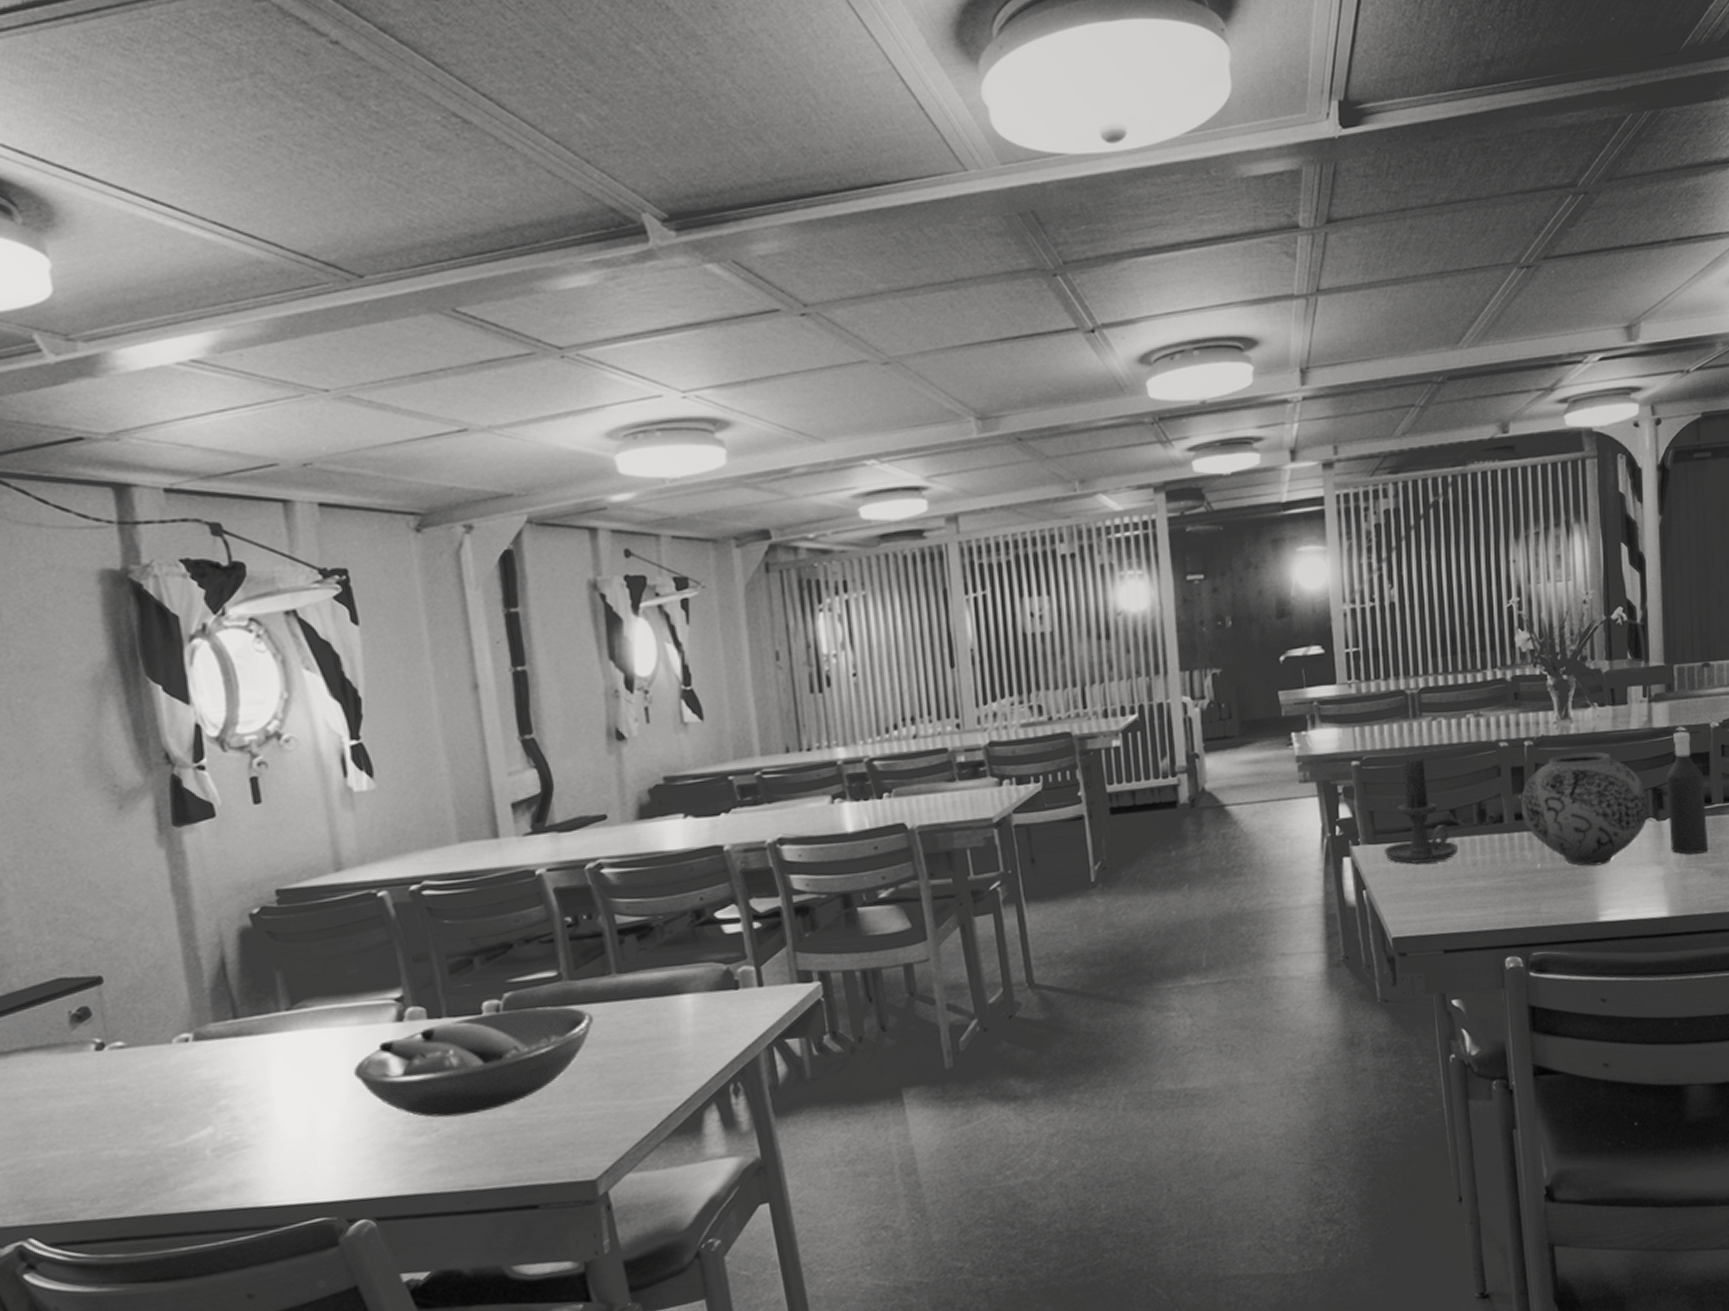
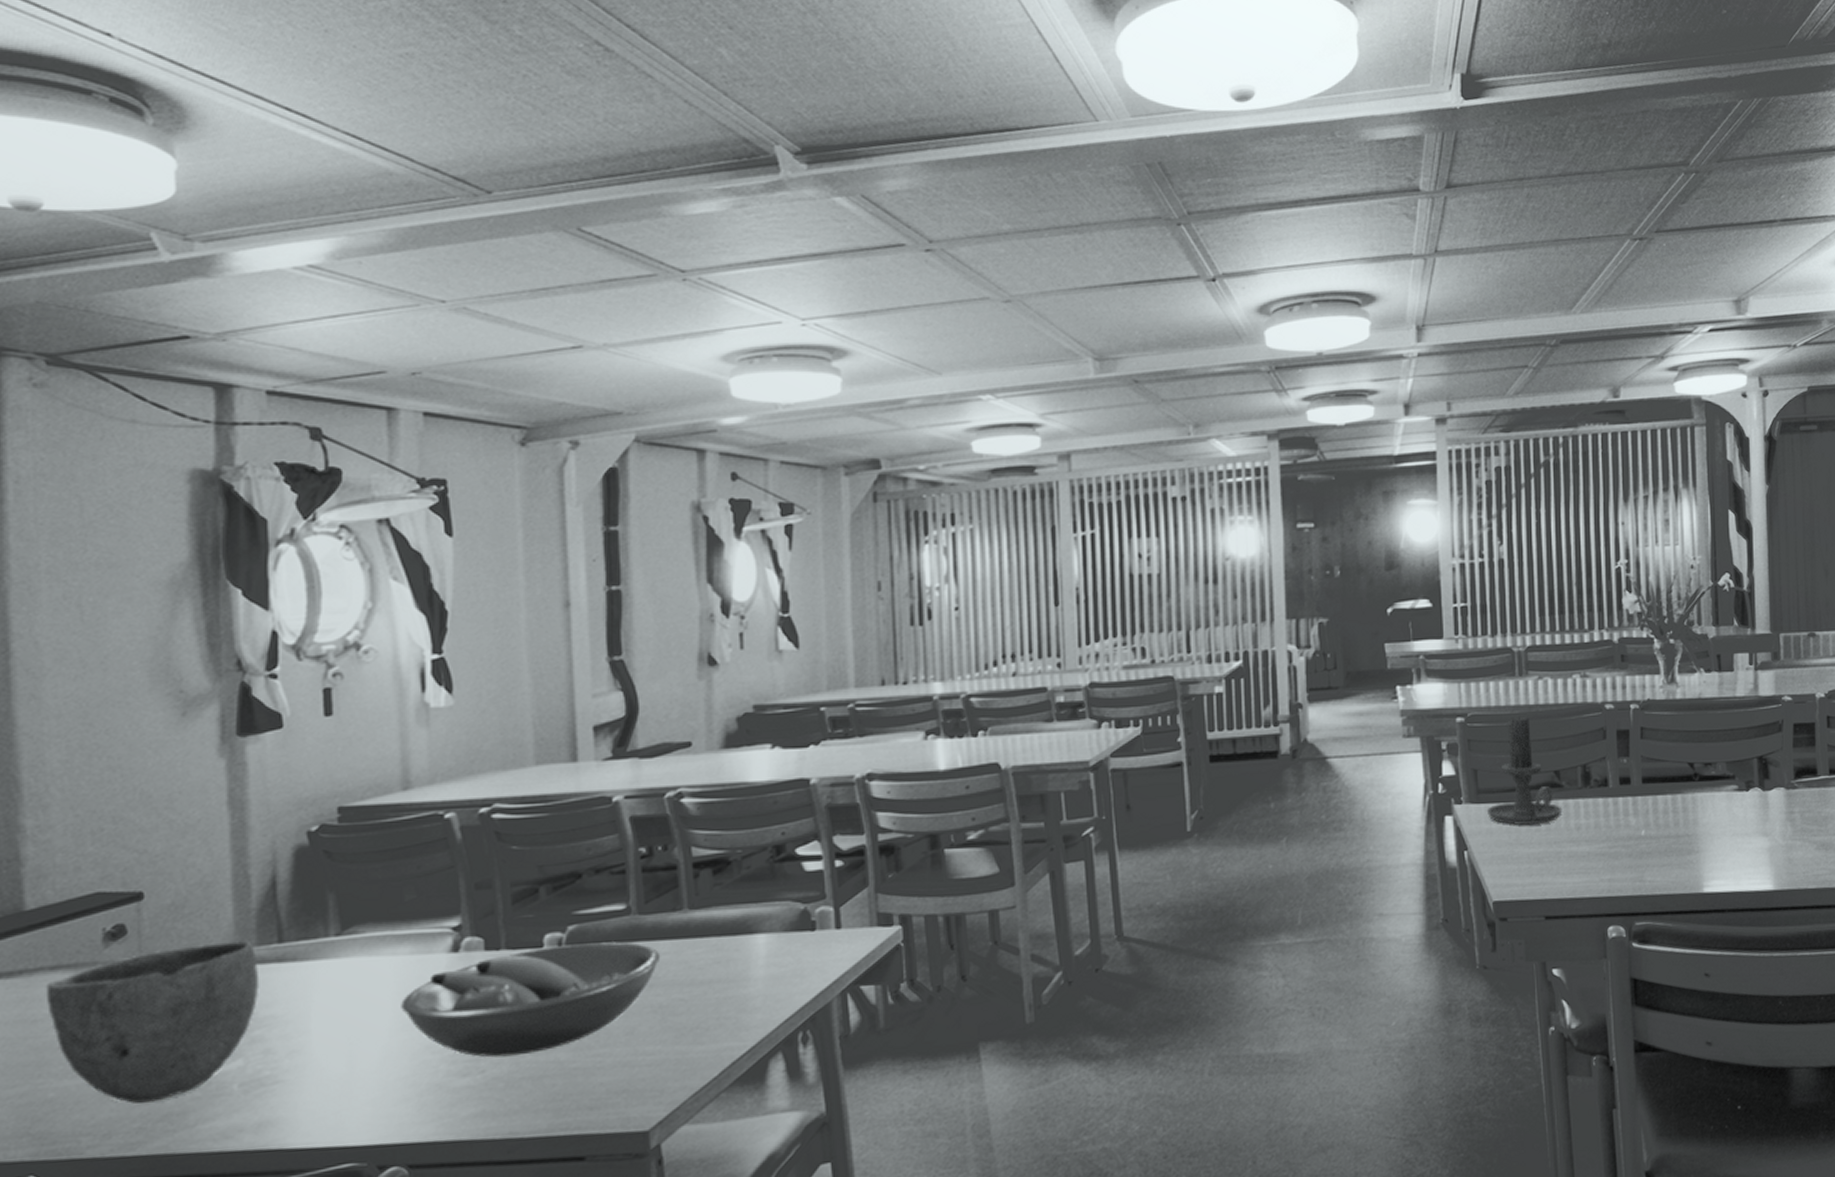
bowl: none [22,1018,221,1171] -> present [45,941,260,1104]
vase: present [1521,751,1649,866] -> none [1626,718,1755,835]
bottle: present [1666,732,1709,855] -> none [1771,701,1814,827]

